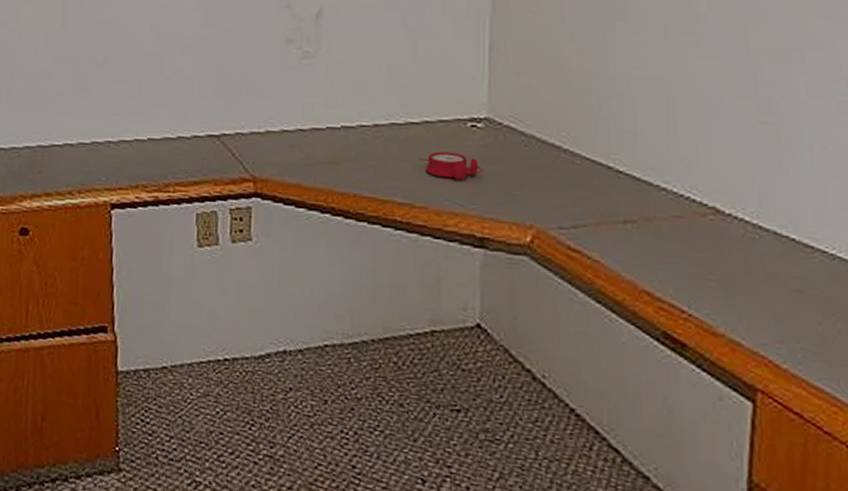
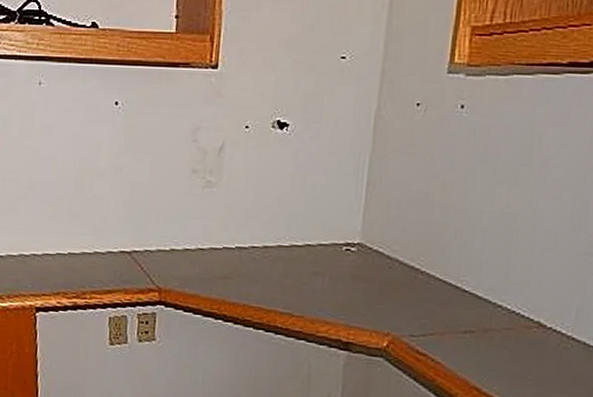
alarm clock: present [419,151,483,181] -> none [300,270,353,295]

